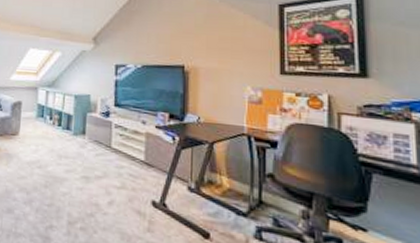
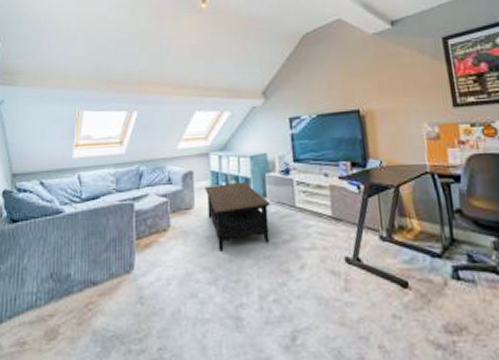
coffee table: none [30,117,88,177] -> present [204,181,270,252]

